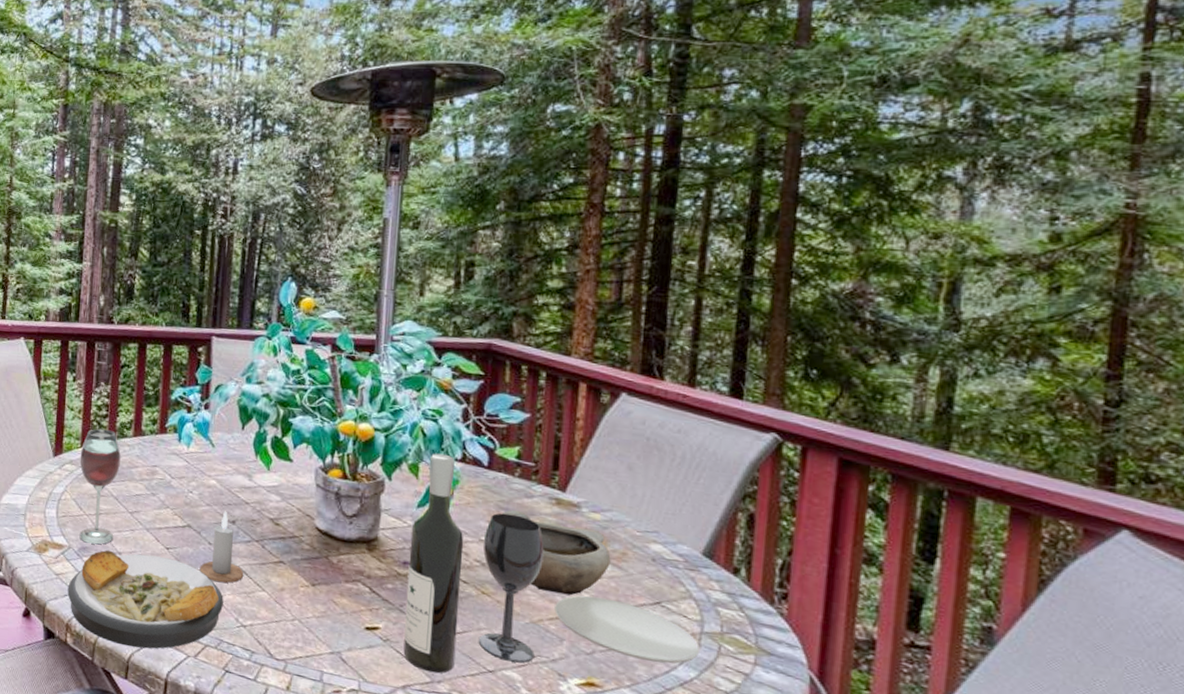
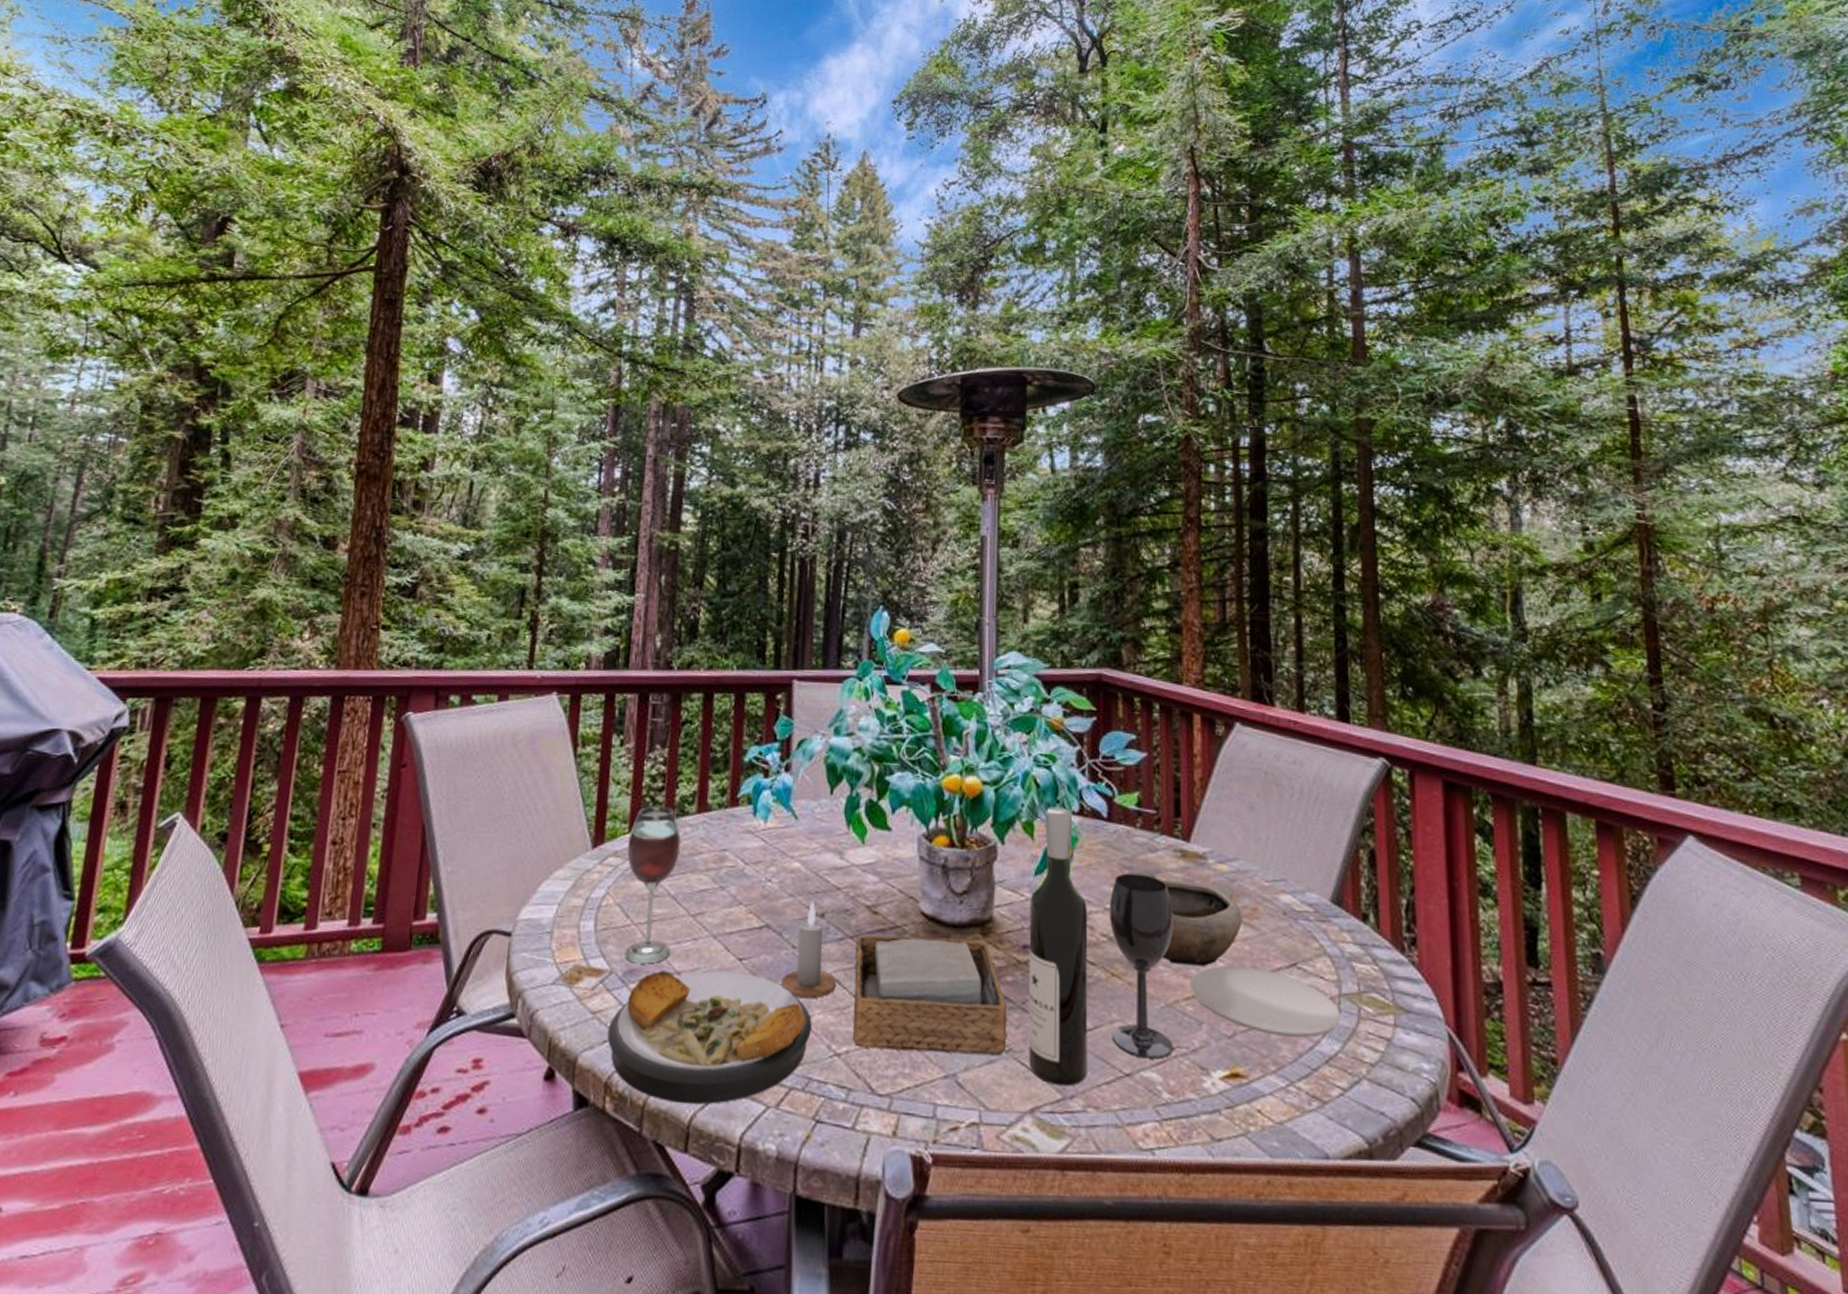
napkin holder: none [256,540,387,643] -> present [853,934,1008,1056]

